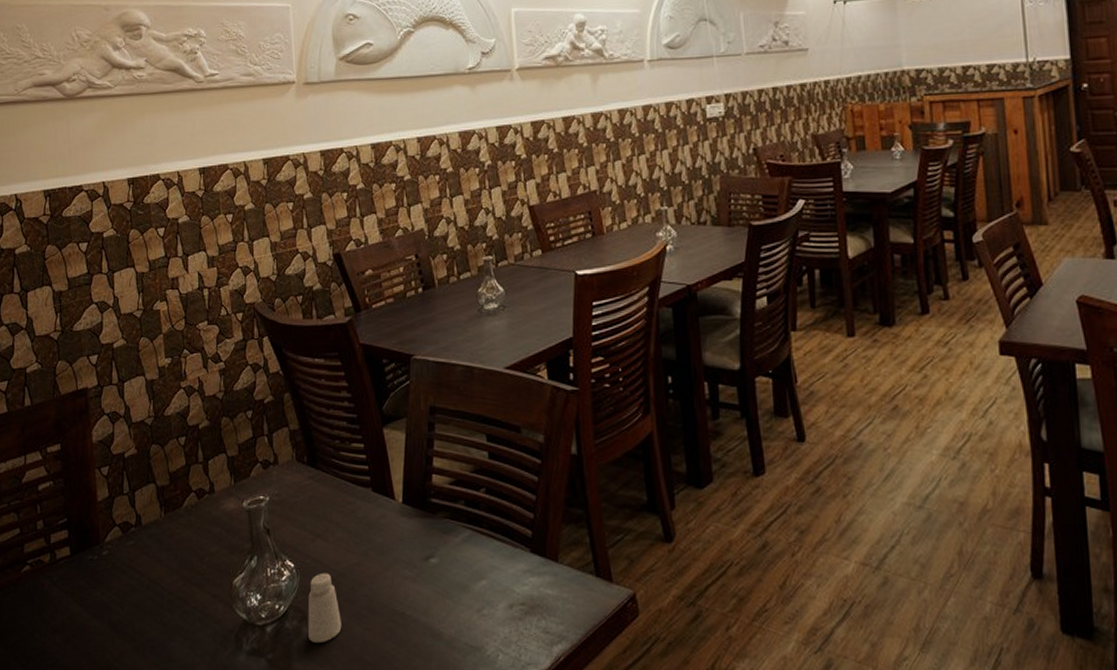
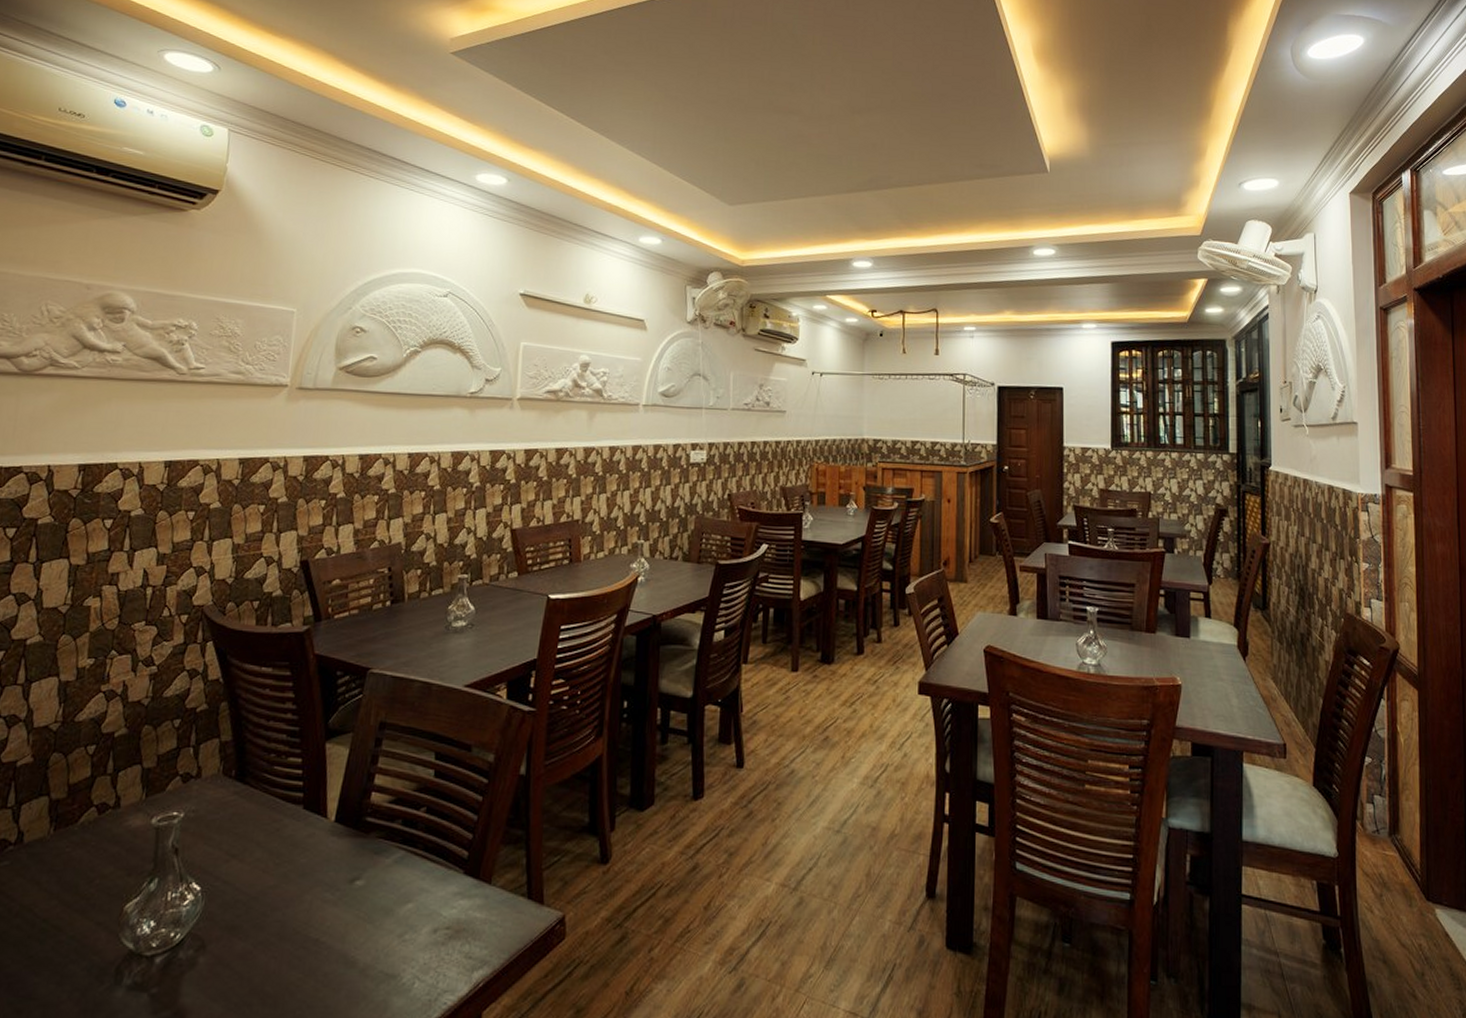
saltshaker: present [308,572,342,644] -> none [204,896,246,975]

